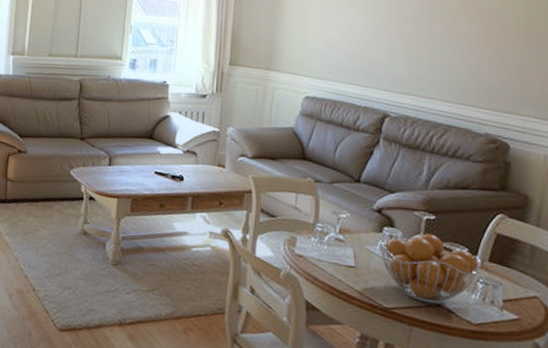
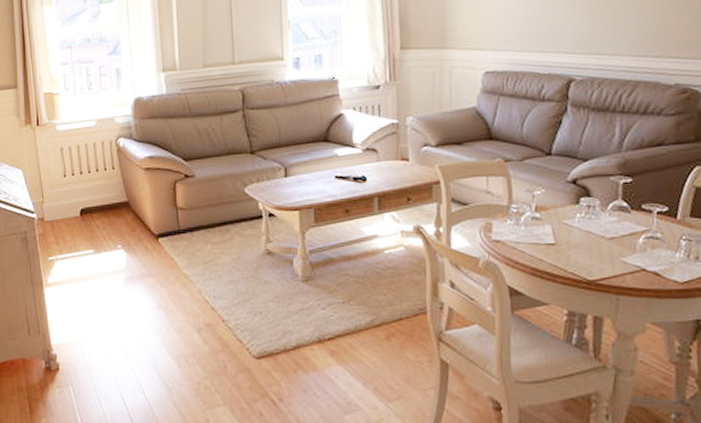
fruit basket: present [379,233,481,305] -> none [577,197,682,269]

